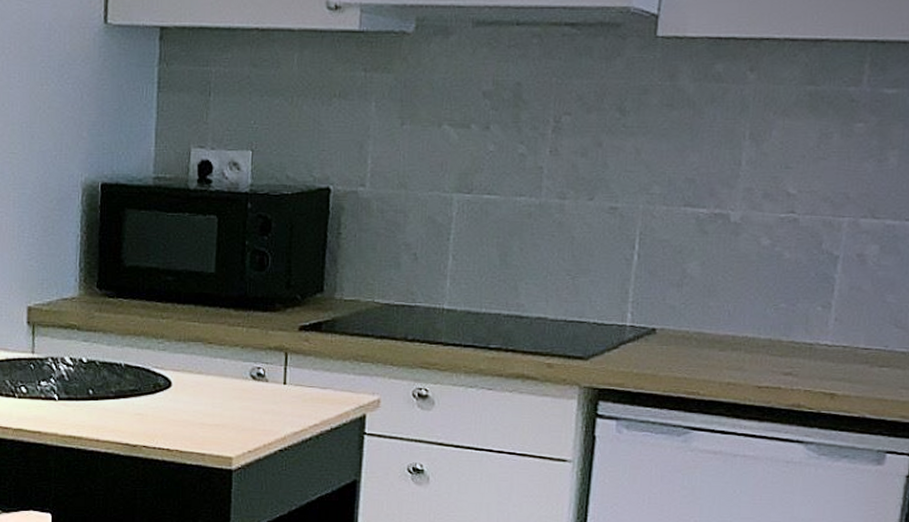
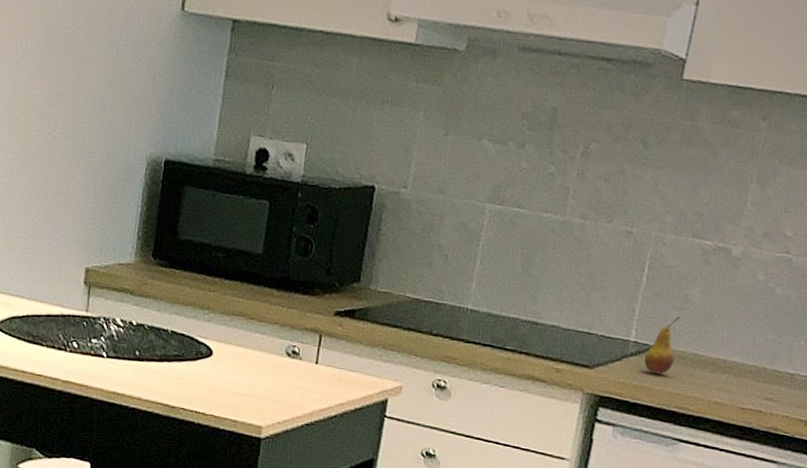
fruit: none [644,294,679,359] -> present [644,317,680,374]

